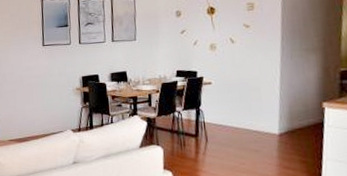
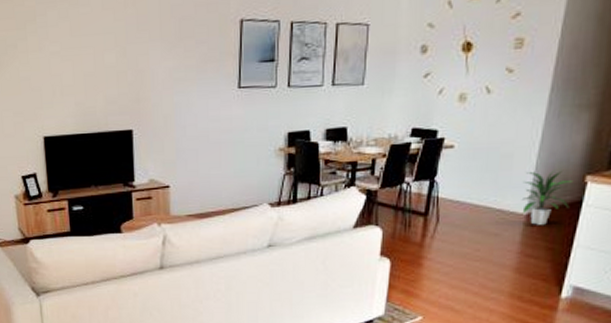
indoor plant: none [272,99,312,143] -> present [521,170,572,225]

